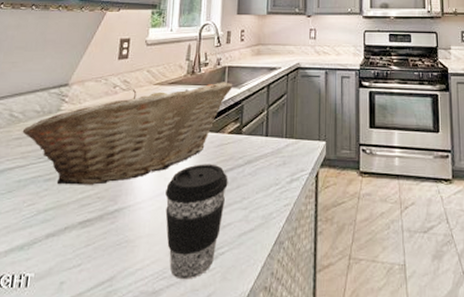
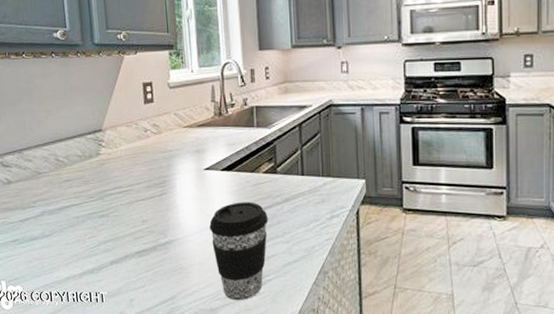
fruit basket: present [22,82,233,185] -> none [70,122,263,221]

